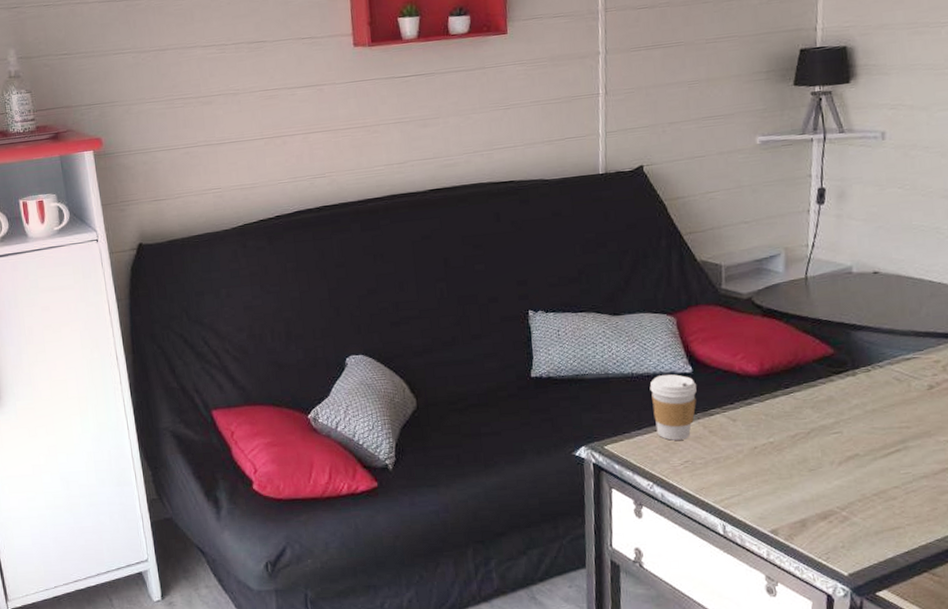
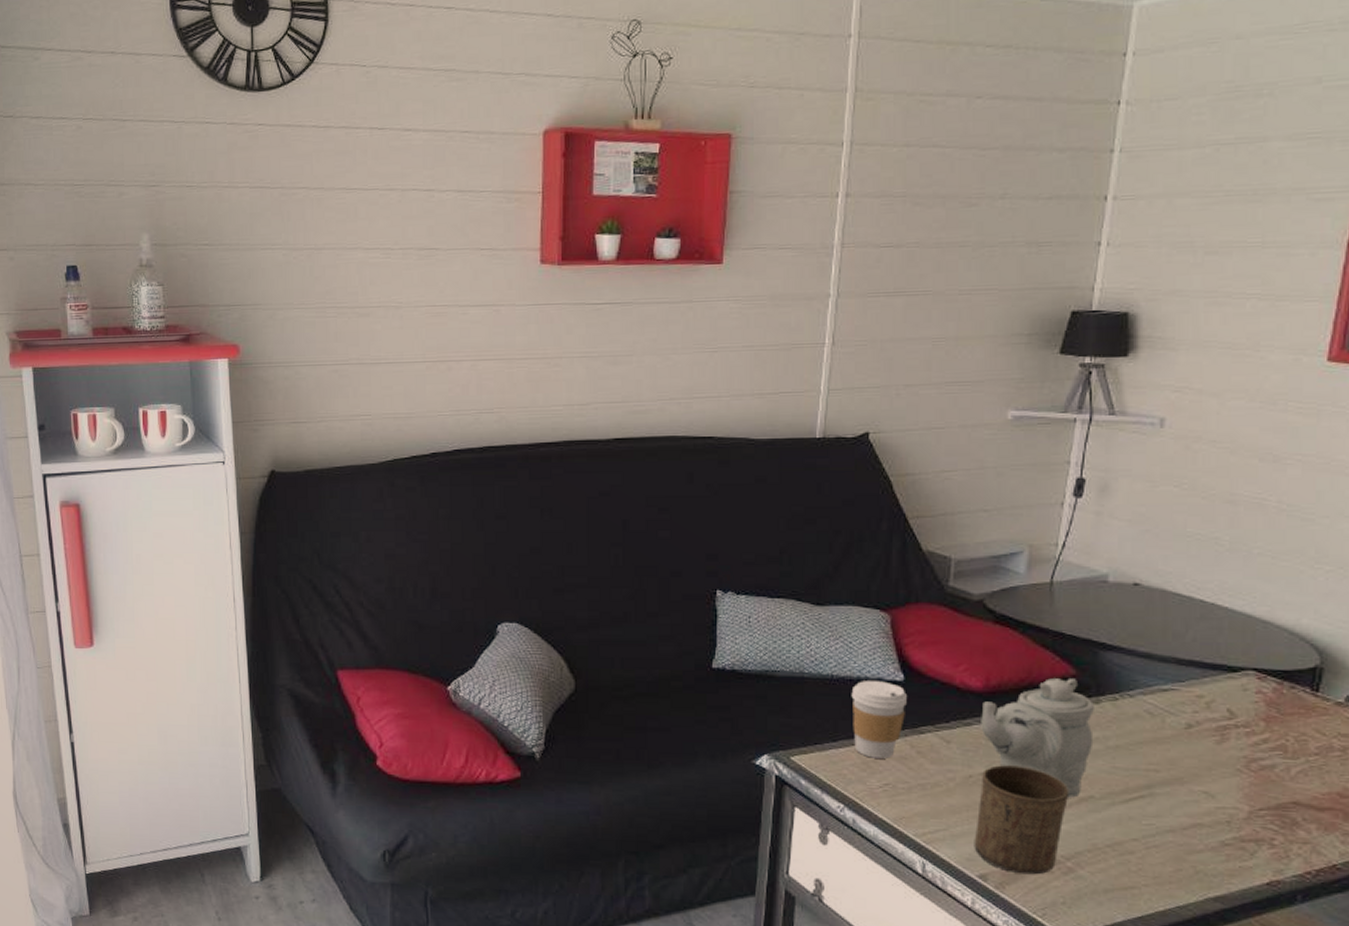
teapot: none [759,357,854,457] -> present [981,678,1094,798]
cup: none [763,434,839,526] -> present [974,765,1070,875]

